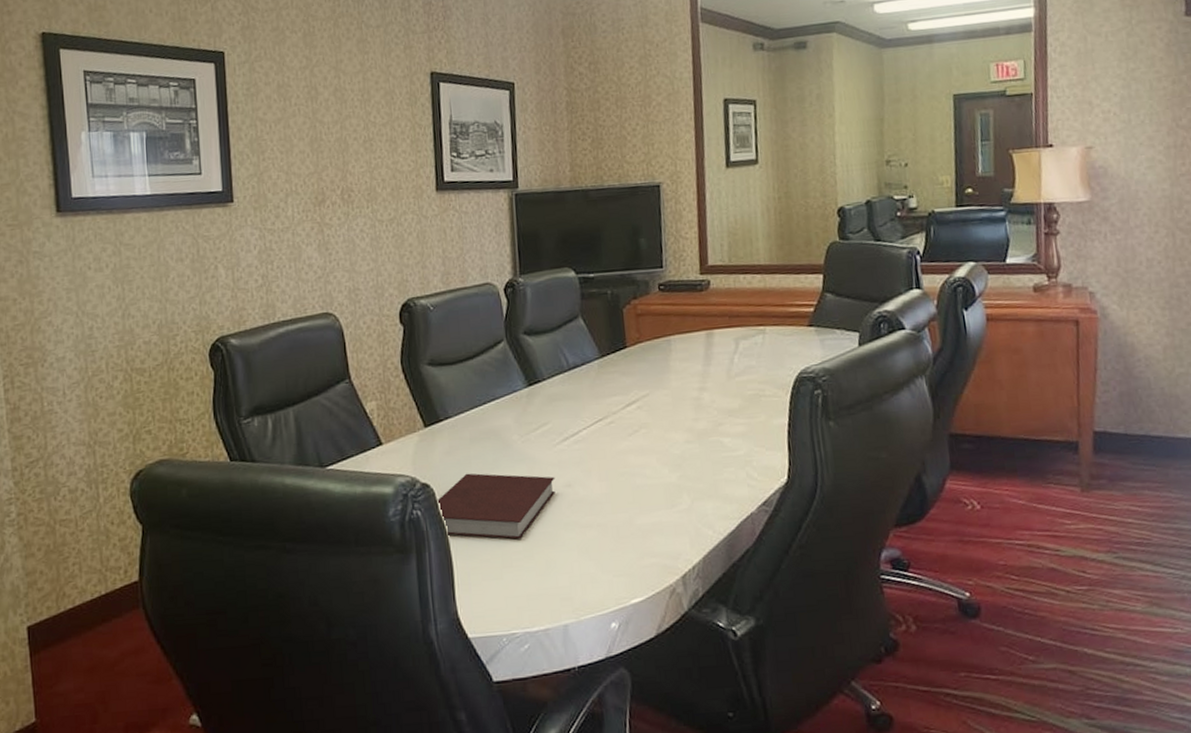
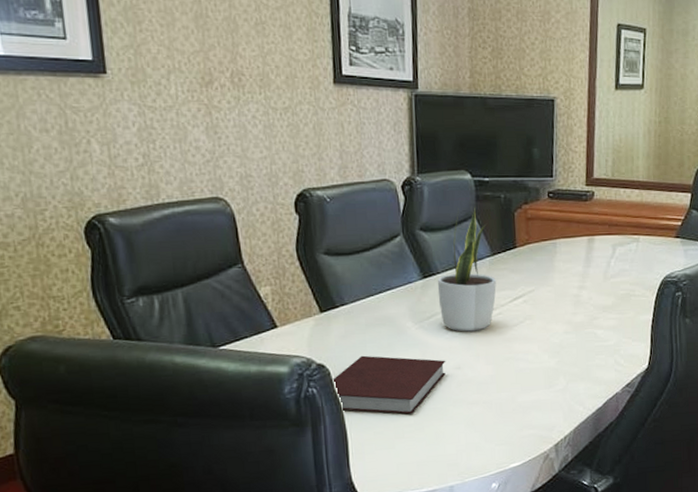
potted plant: none [543,305,607,444] -> present [437,206,496,332]

